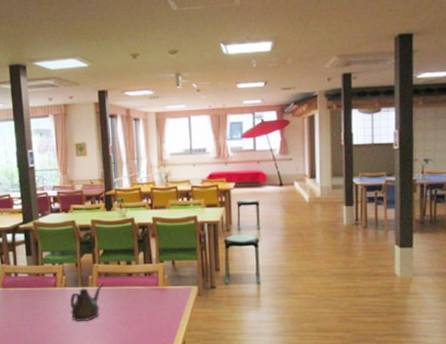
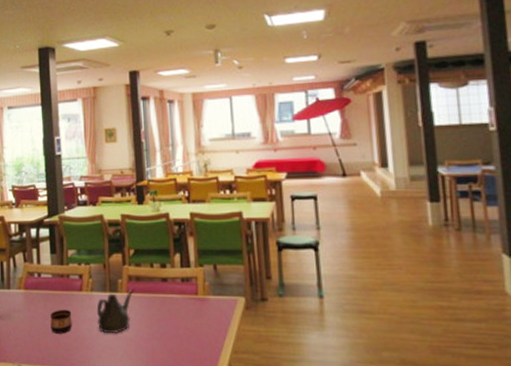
cup: none [27,303,48,324] -> present [50,309,72,334]

